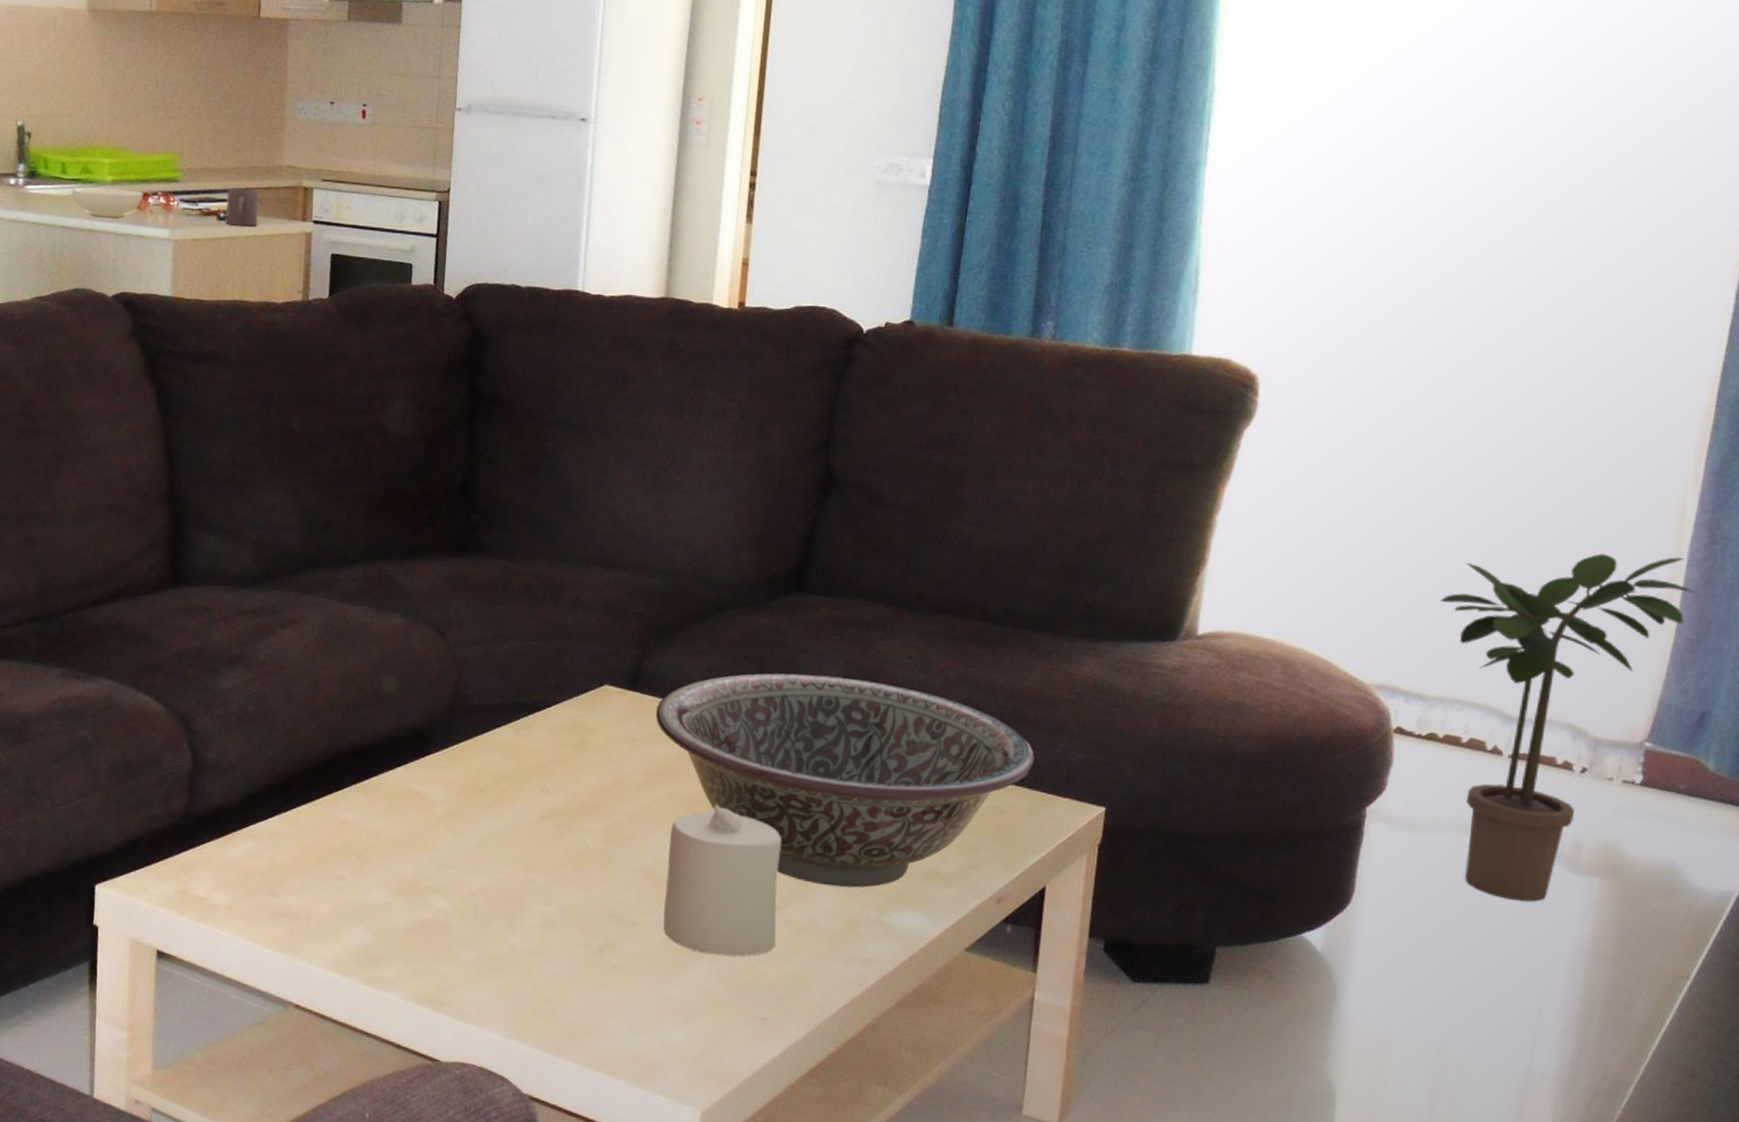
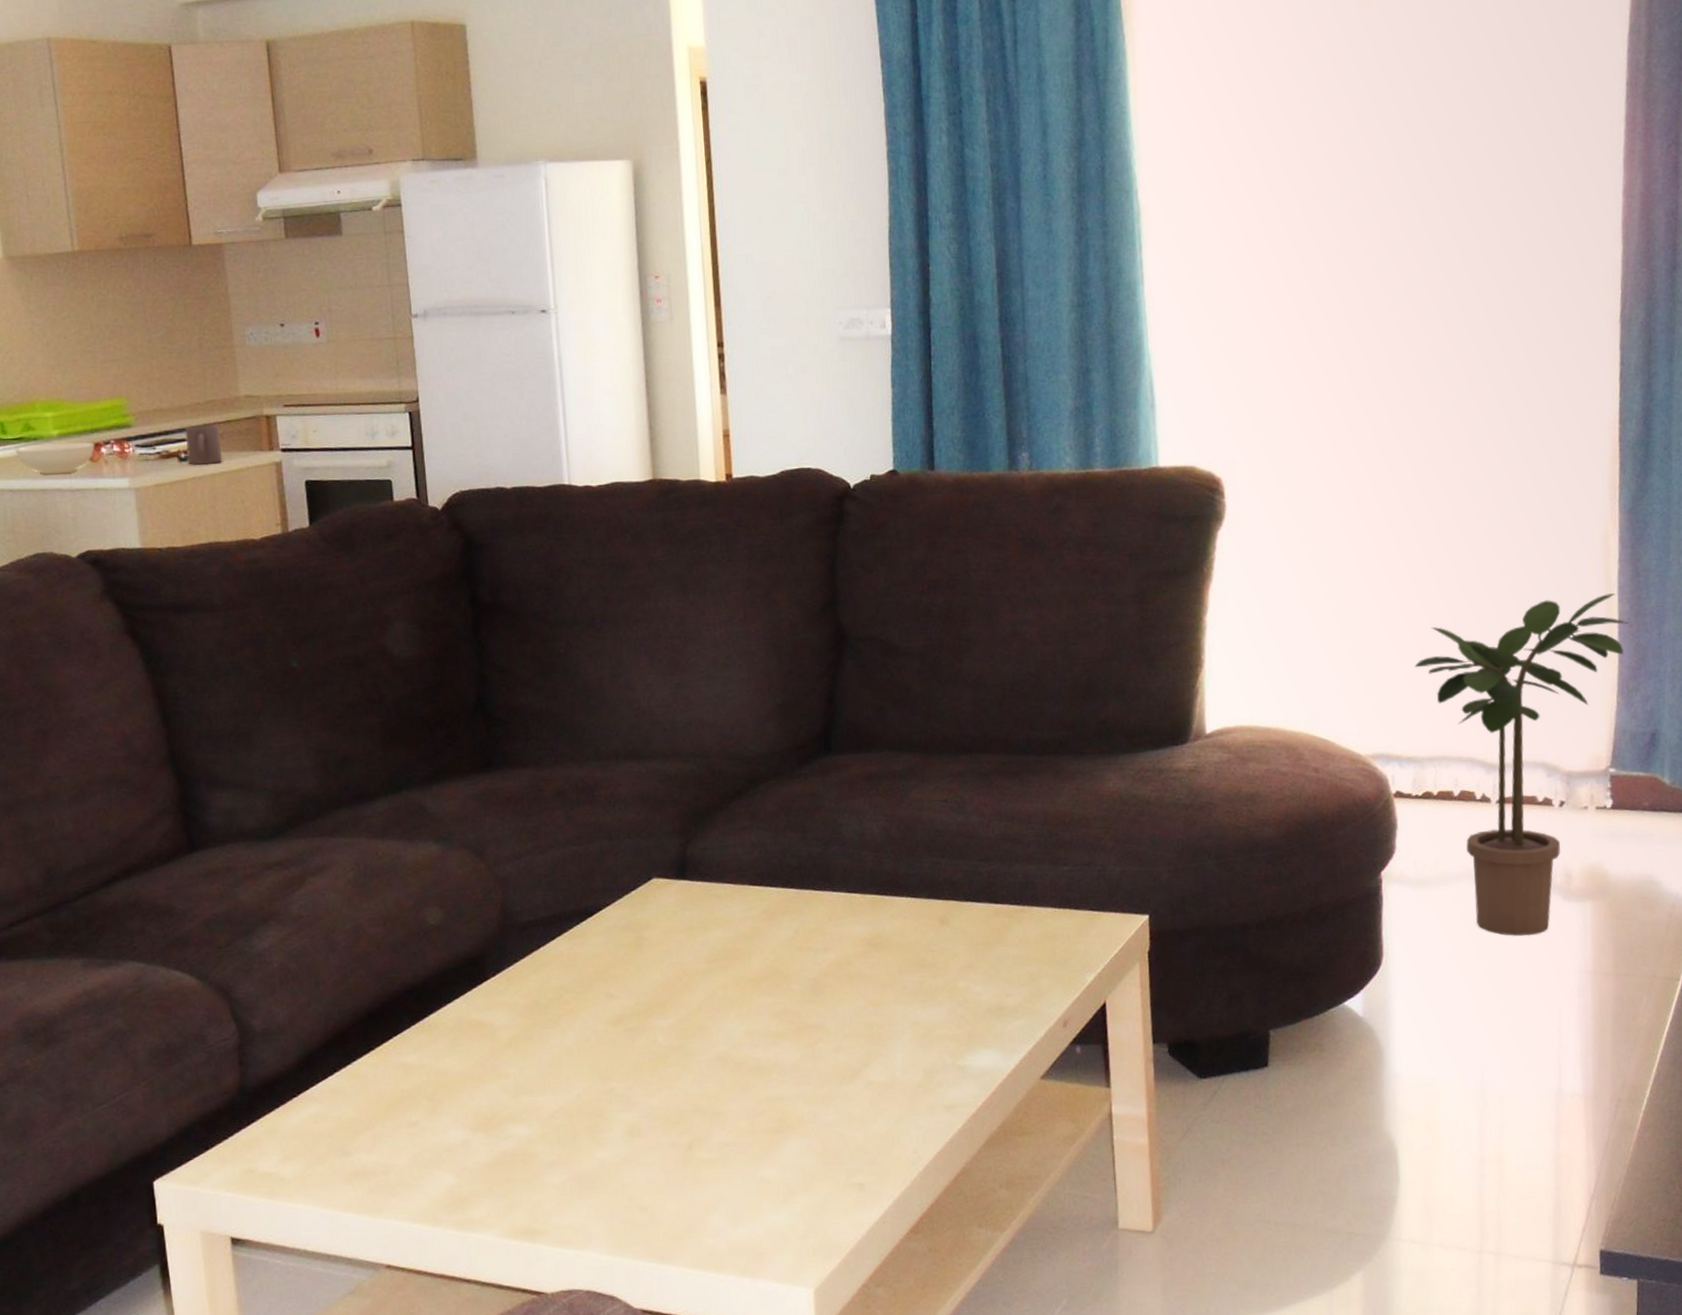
decorative bowl: present [655,672,1034,888] -> none [707,830,1076,1040]
candle: present [663,804,782,956] -> none [741,979,860,1130]

